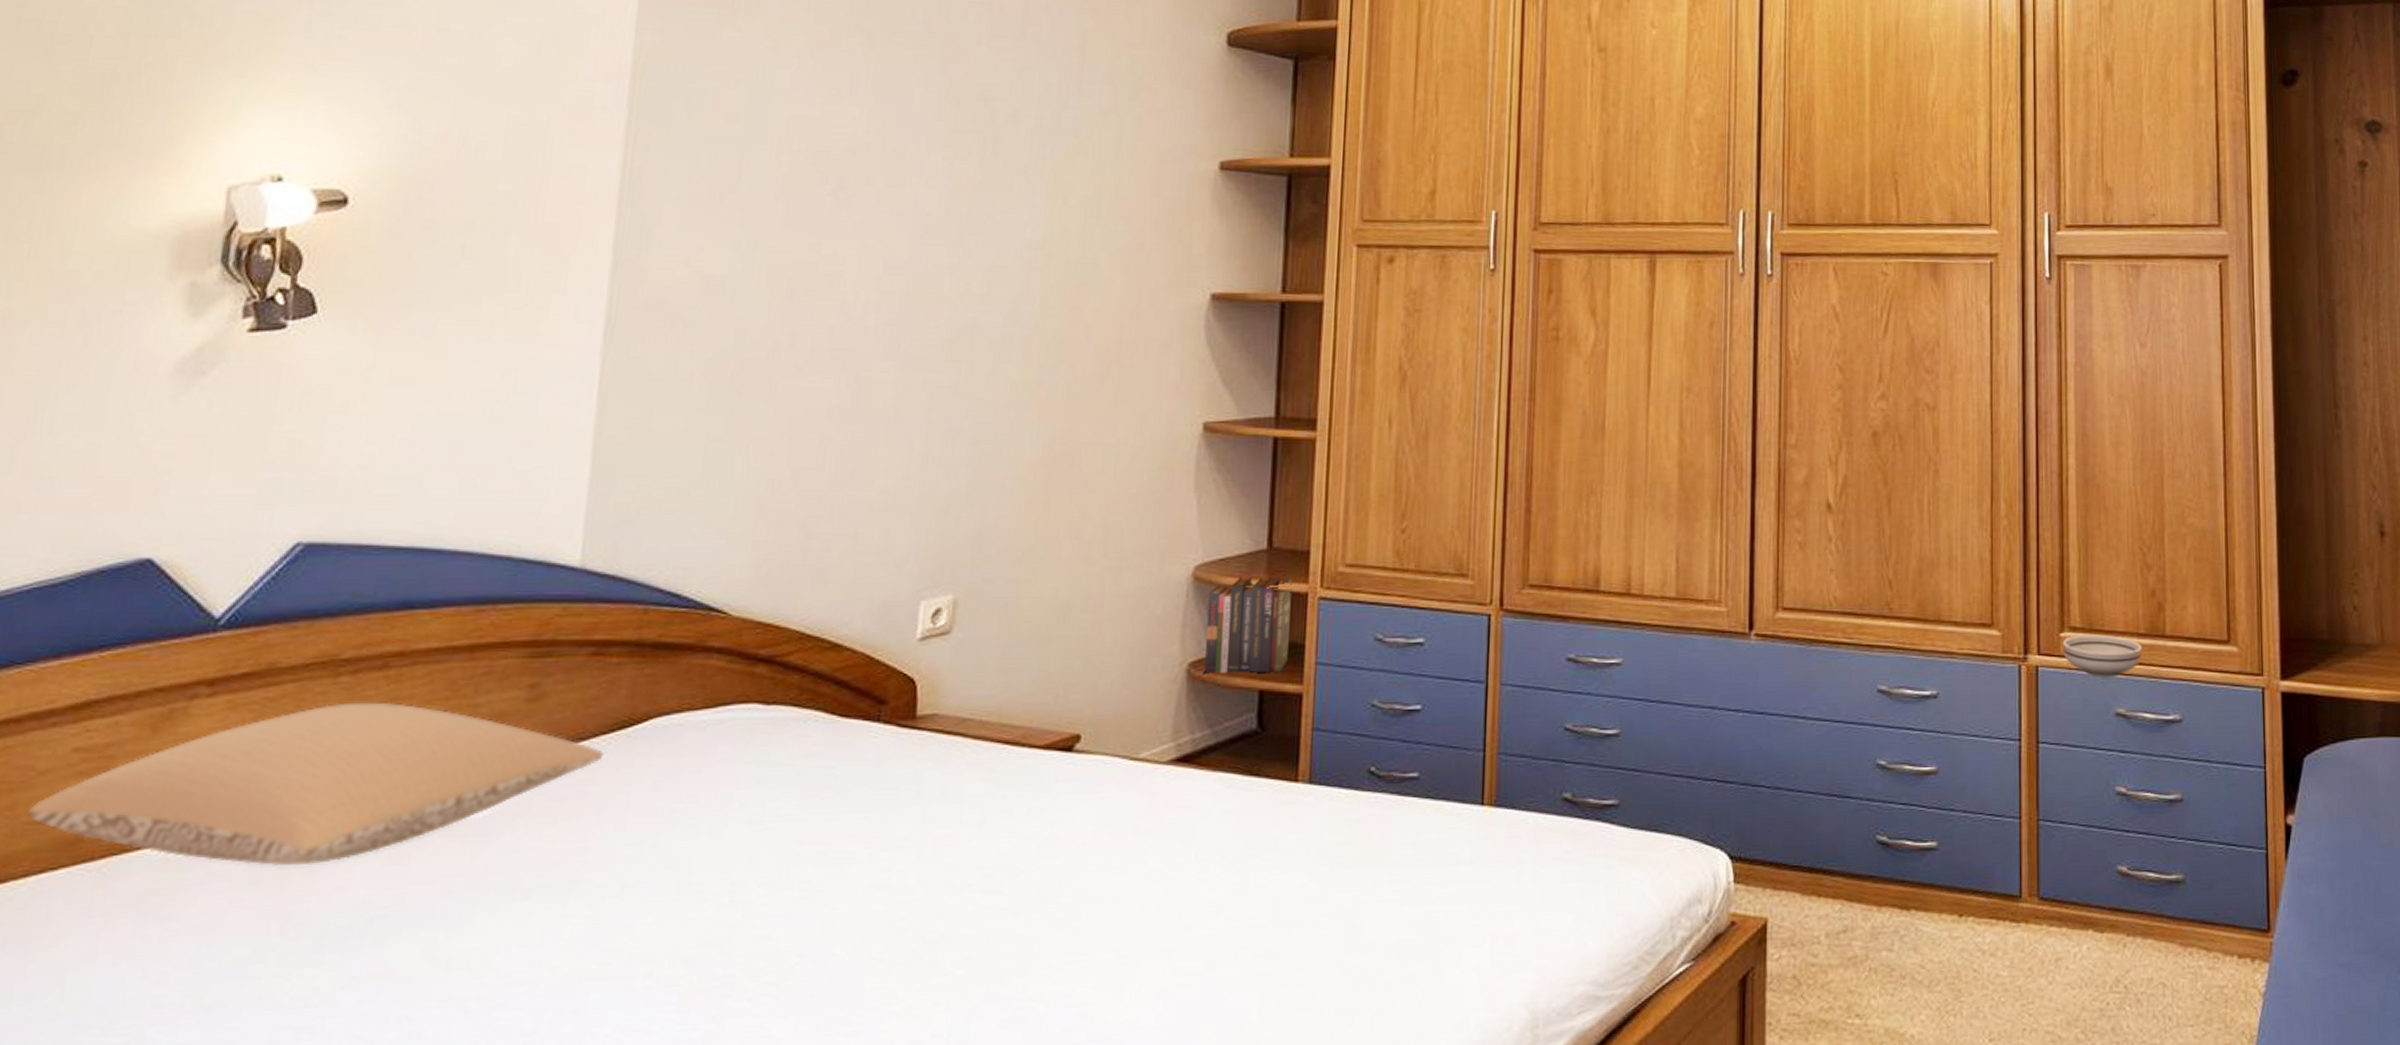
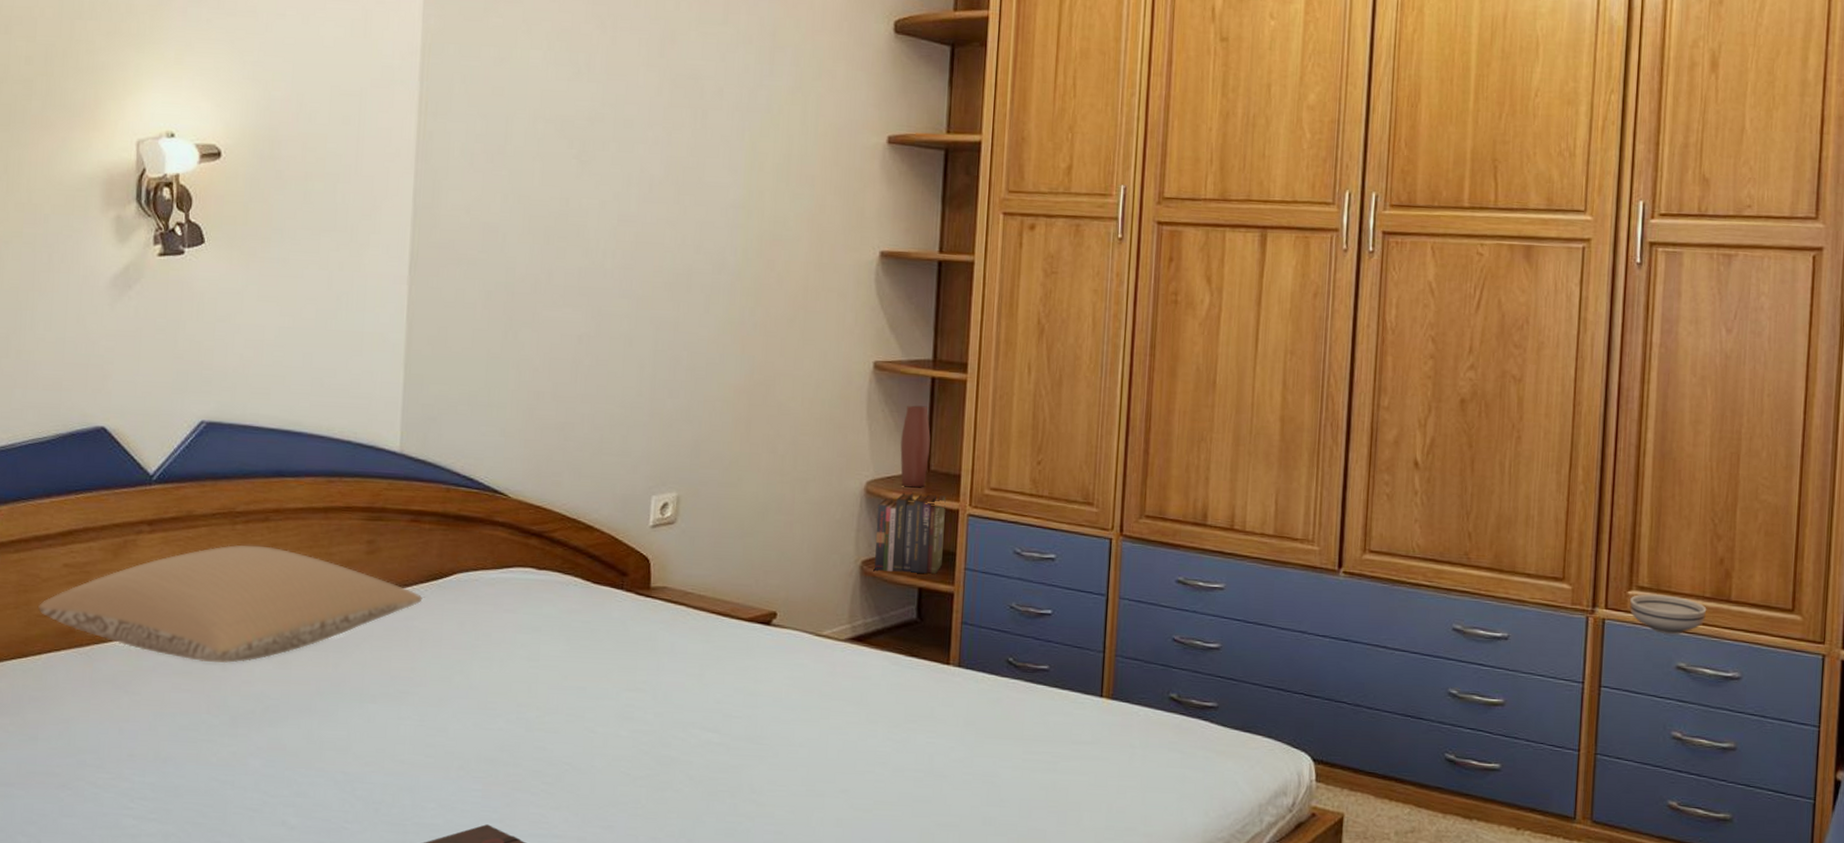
vase: none [1236,472,1273,570] -> present [900,405,931,488]

